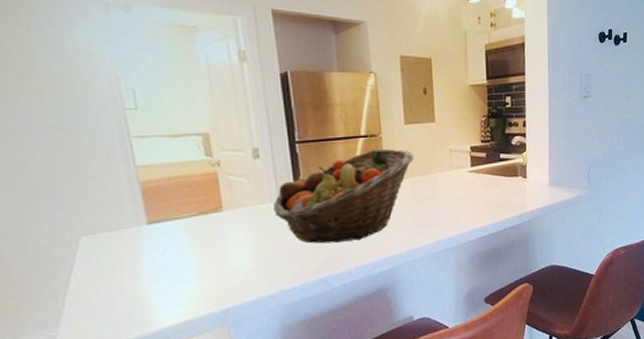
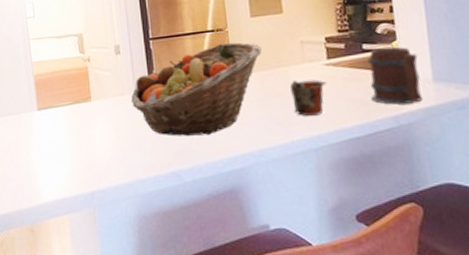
mug: none [438,185,469,218] -> present [290,79,327,116]
mug: none [503,157,541,206] -> present [367,47,424,105]

